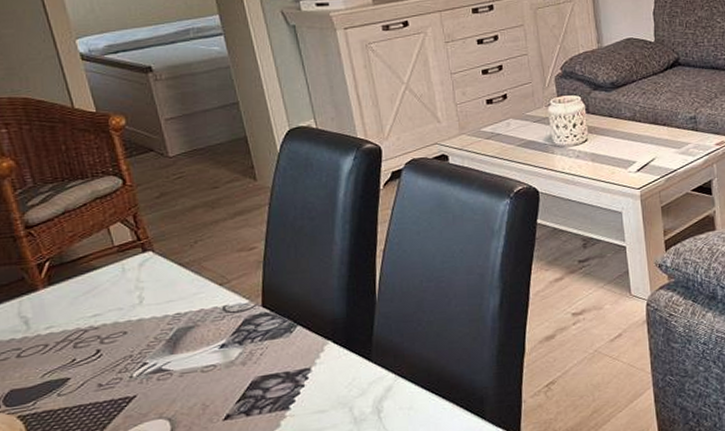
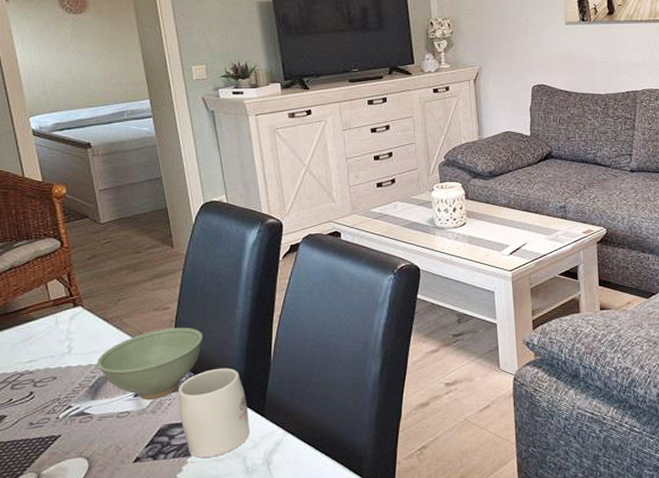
bowl: none [174,268,297,351] -> present [97,327,203,400]
mug: none [271,310,356,411] -> present [178,368,250,458]

